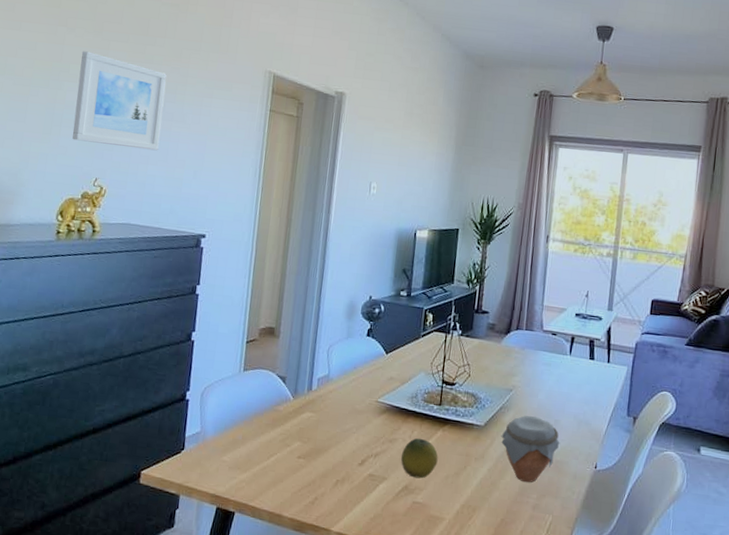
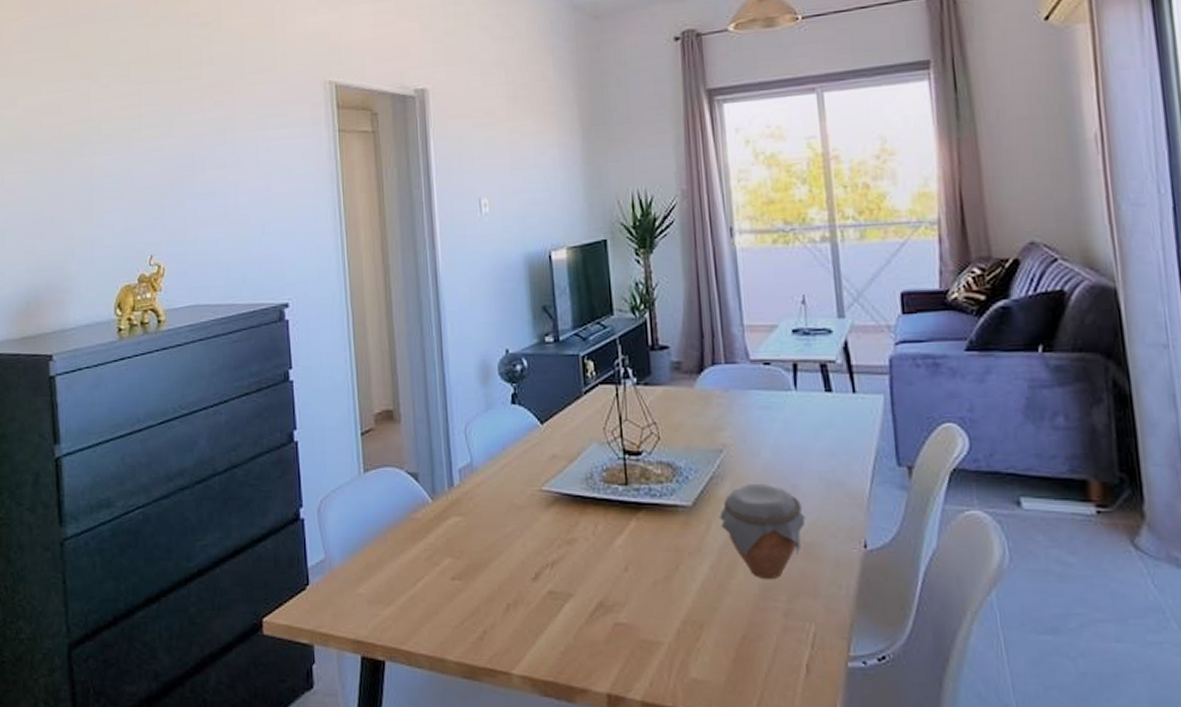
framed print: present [72,51,167,151] -> none [111,102,216,214]
fruit: present [400,437,438,479] -> none [586,533,638,590]

